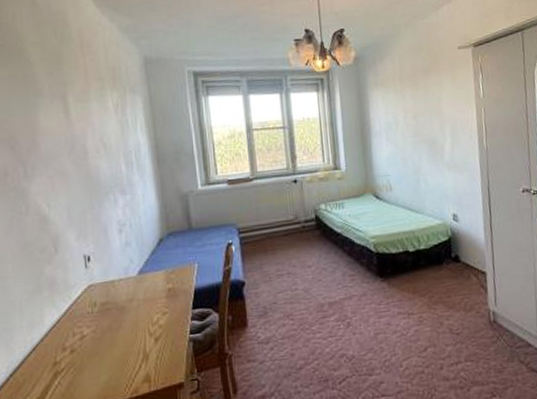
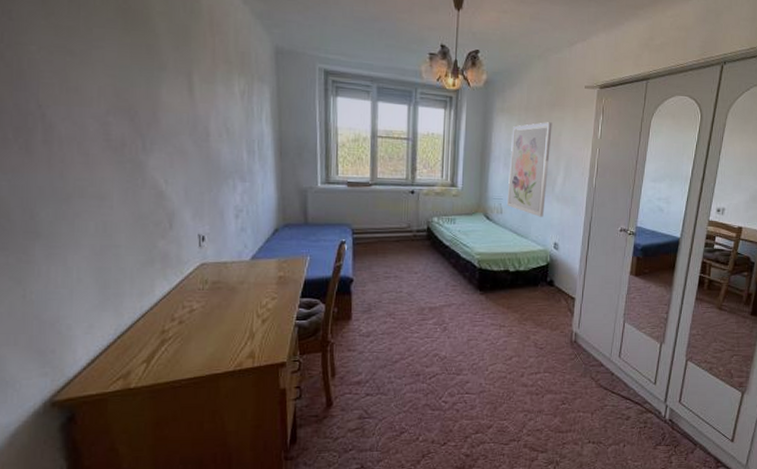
wall art: none [389,89,437,189] -> present [506,122,552,217]

